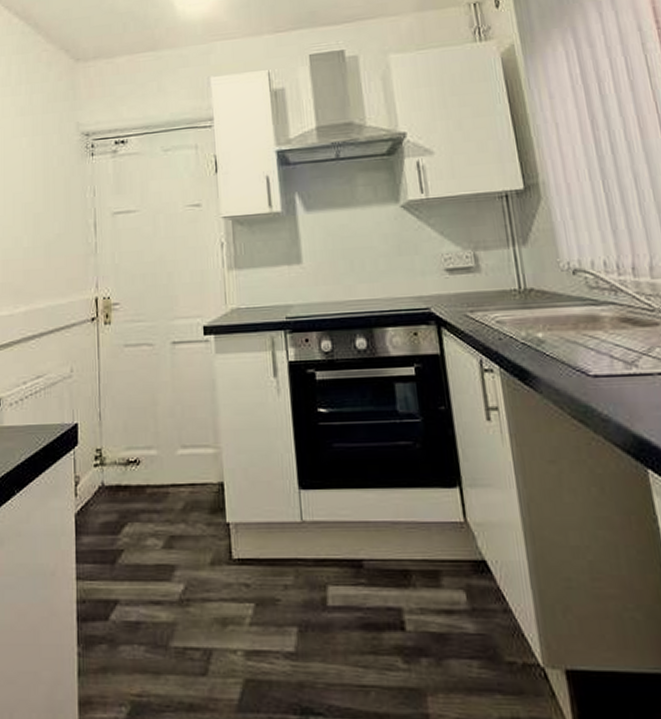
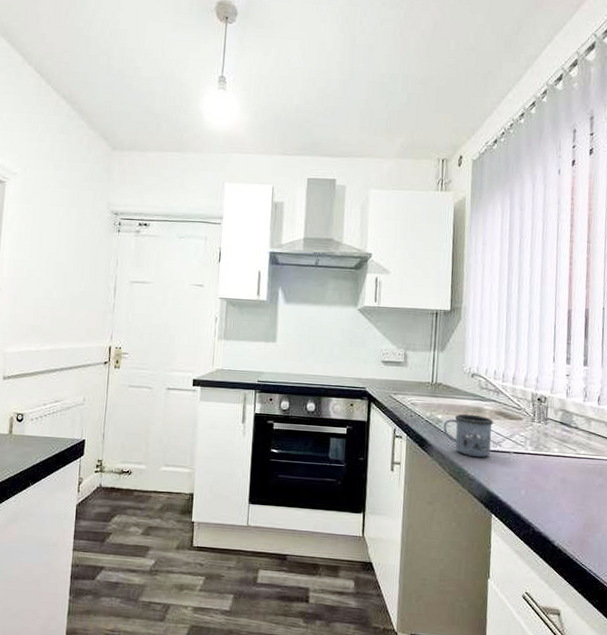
mug: none [547,326,625,386] -> present [443,413,494,457]

